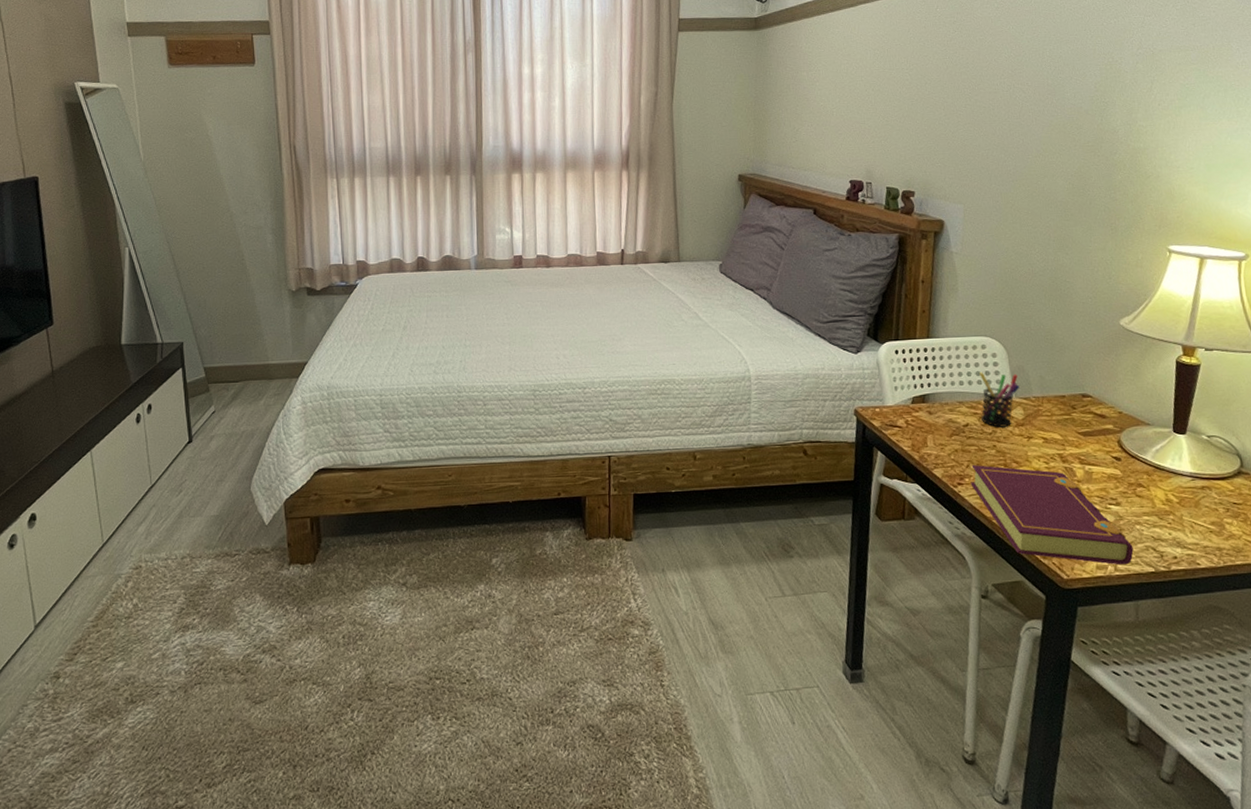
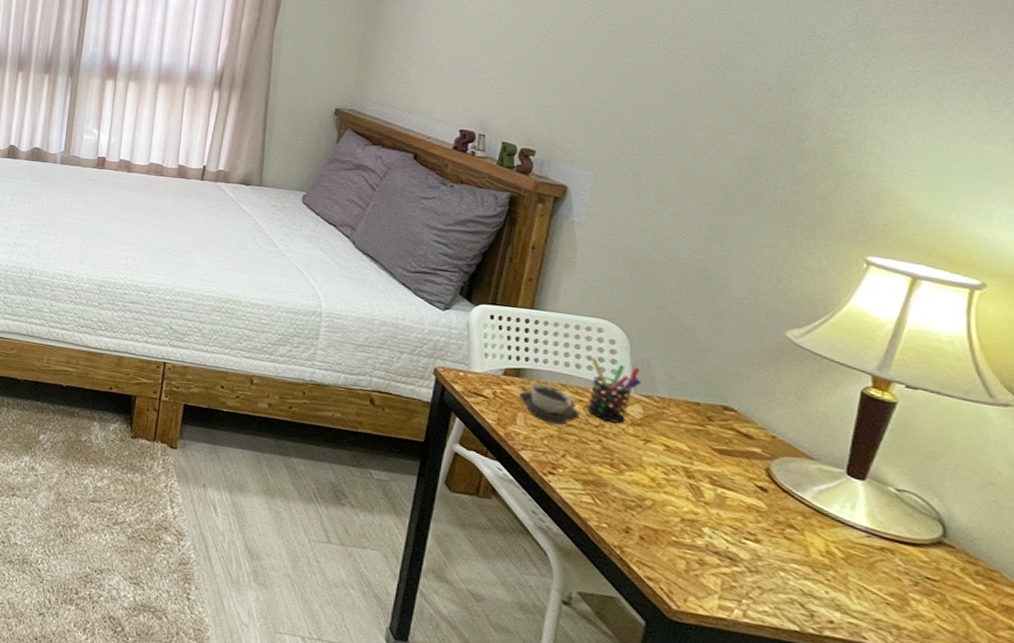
cup: none [926,405,976,440] -> present [519,383,580,425]
book: present [970,465,1134,565] -> none [565,456,772,614]

